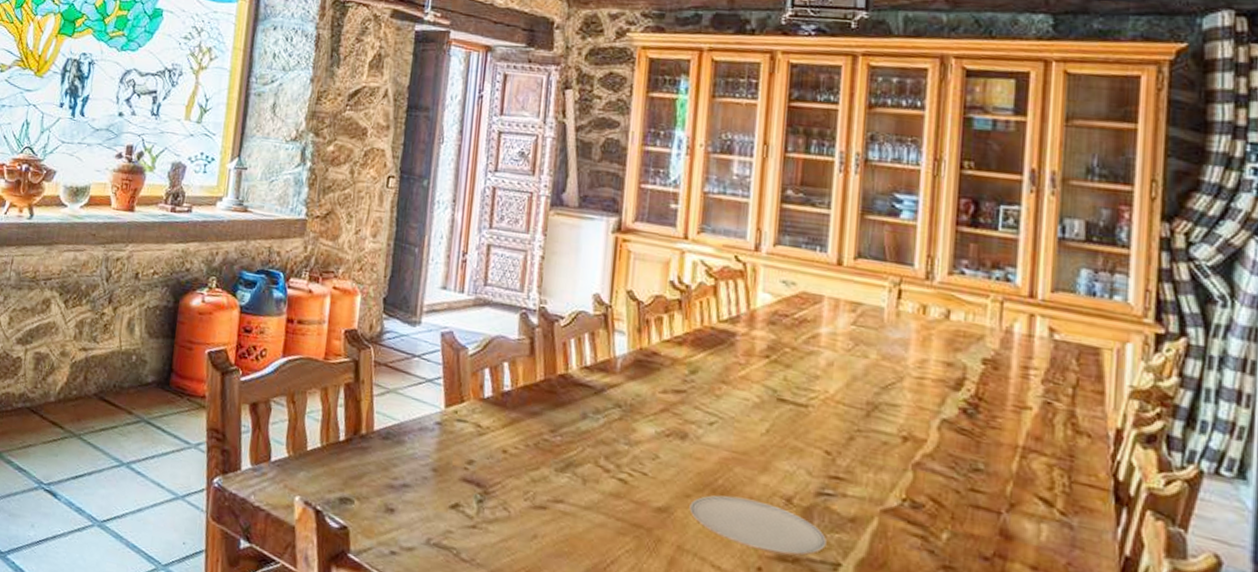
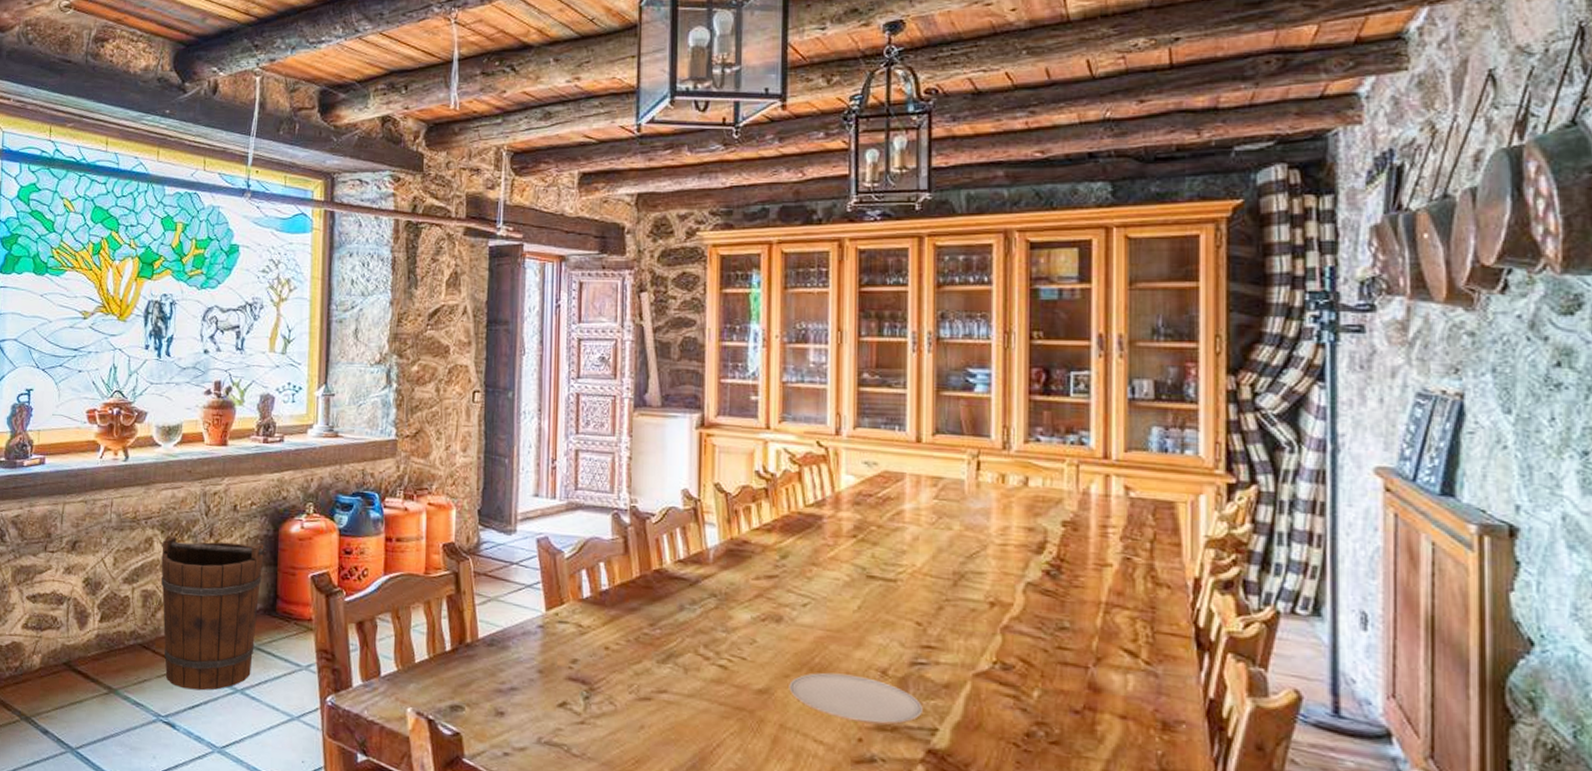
wooden bucket: none [51,300,163,461] -> present [161,536,264,691]

